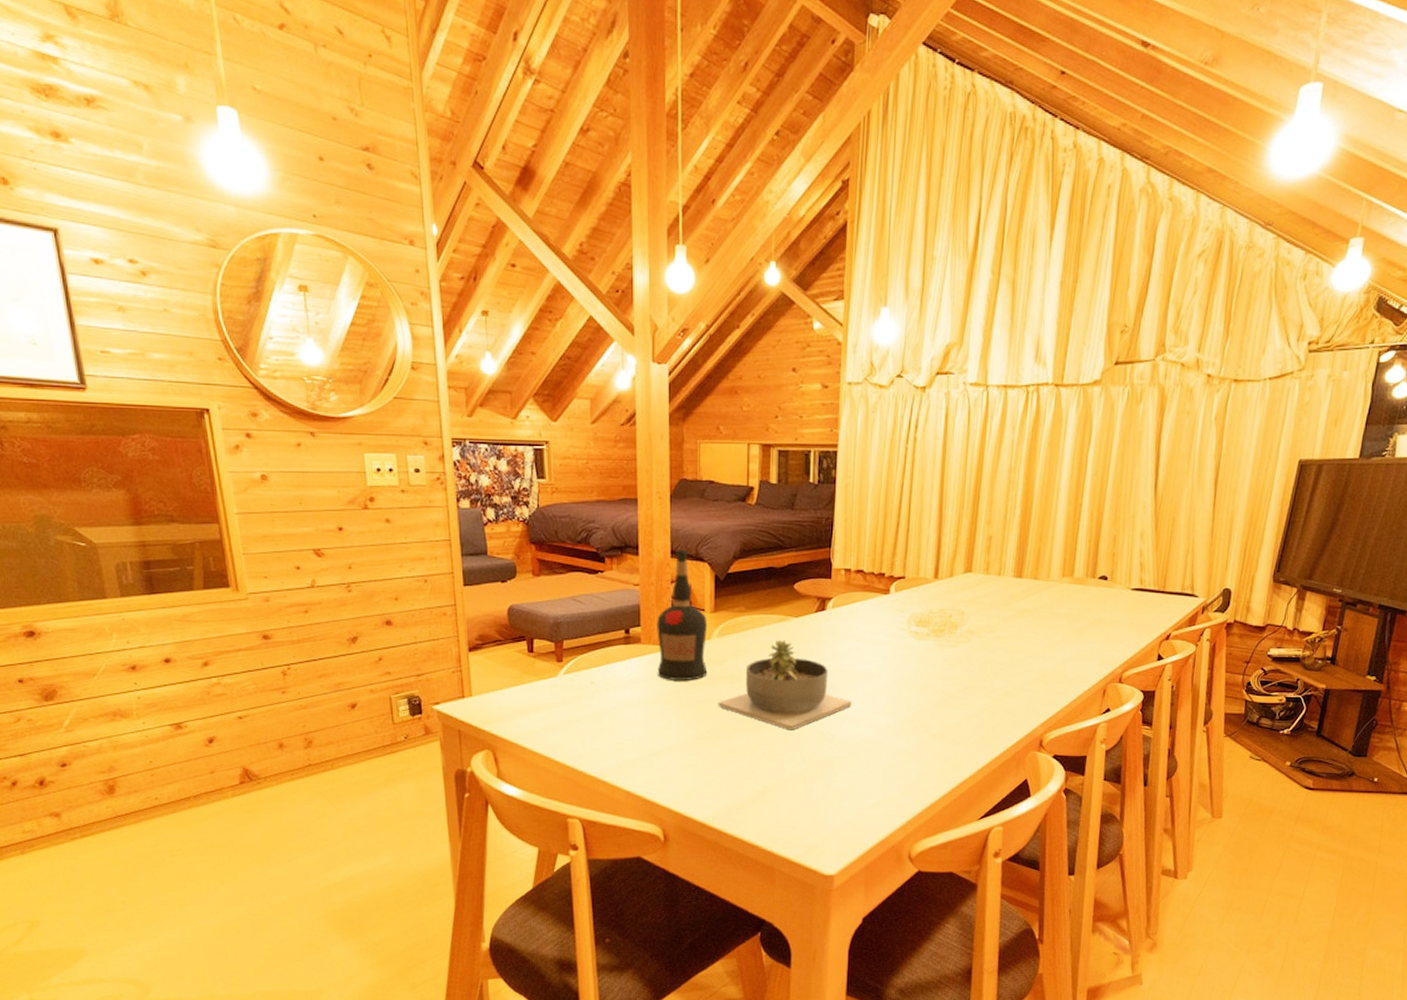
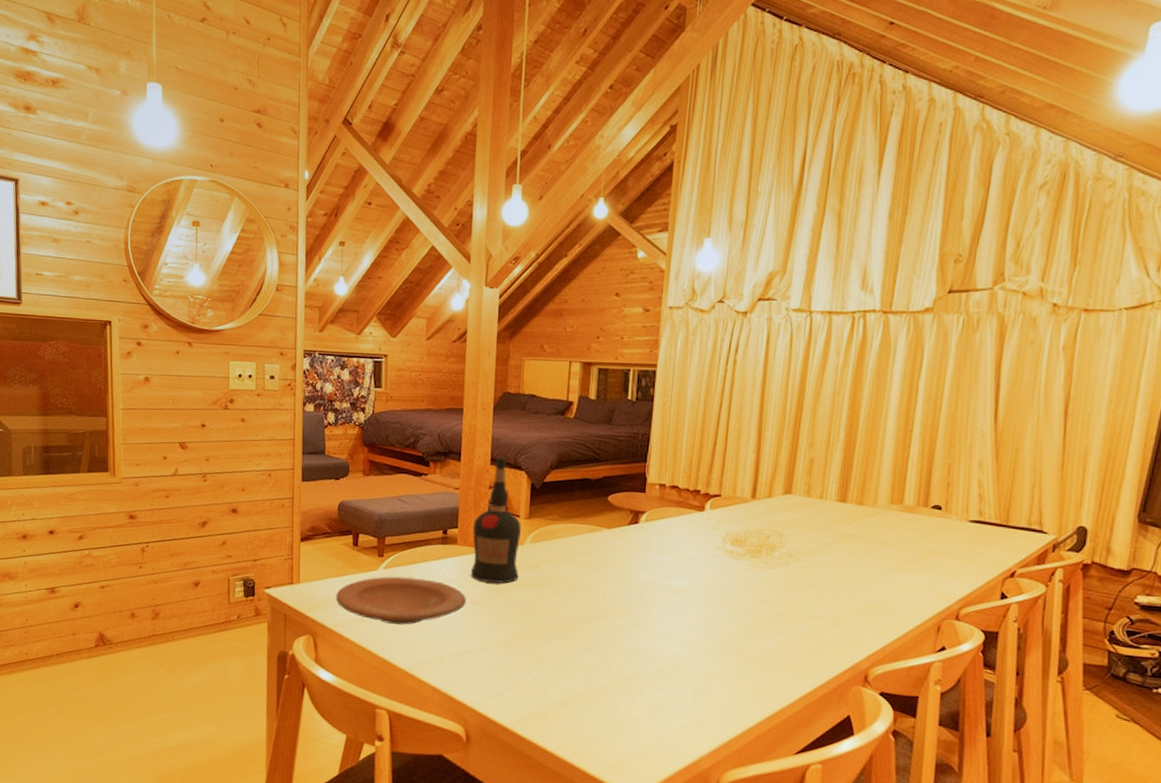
plate: none [514,681,654,731] -> present [335,576,466,625]
succulent planter: present [718,639,852,731] -> none [527,549,662,642]

